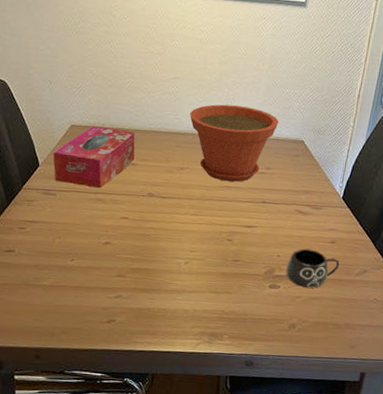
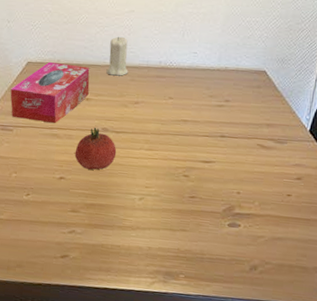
fruit: none [120,193,163,235] -> present [74,128,117,170]
candle: none [152,102,174,142] -> present [106,36,128,76]
plant pot: present [190,104,279,182] -> none [145,36,239,116]
mug: present [286,248,340,288] -> none [246,185,307,228]

